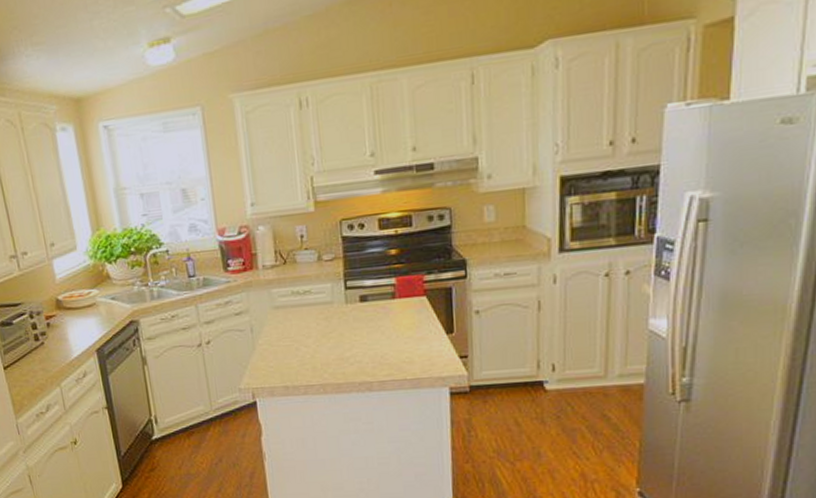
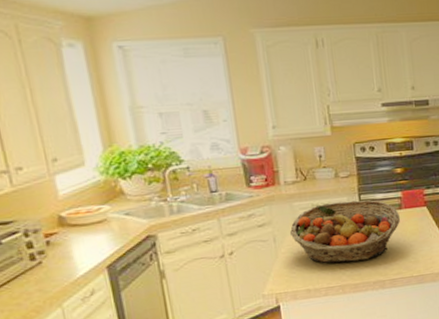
fruit basket: none [267,287,393,359] -> present [289,200,400,264]

